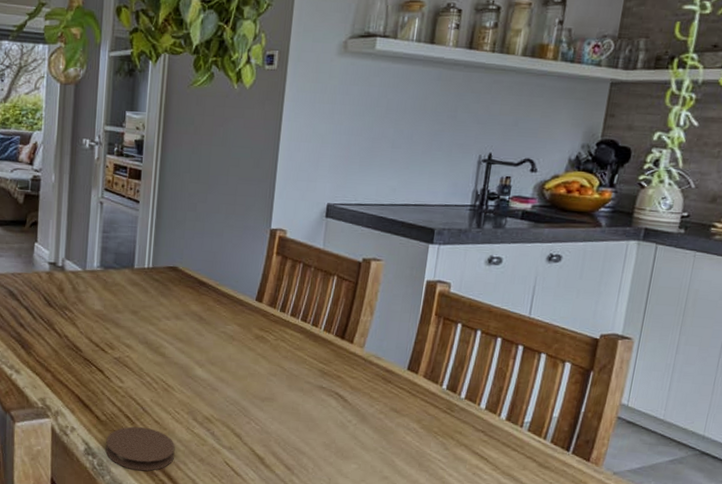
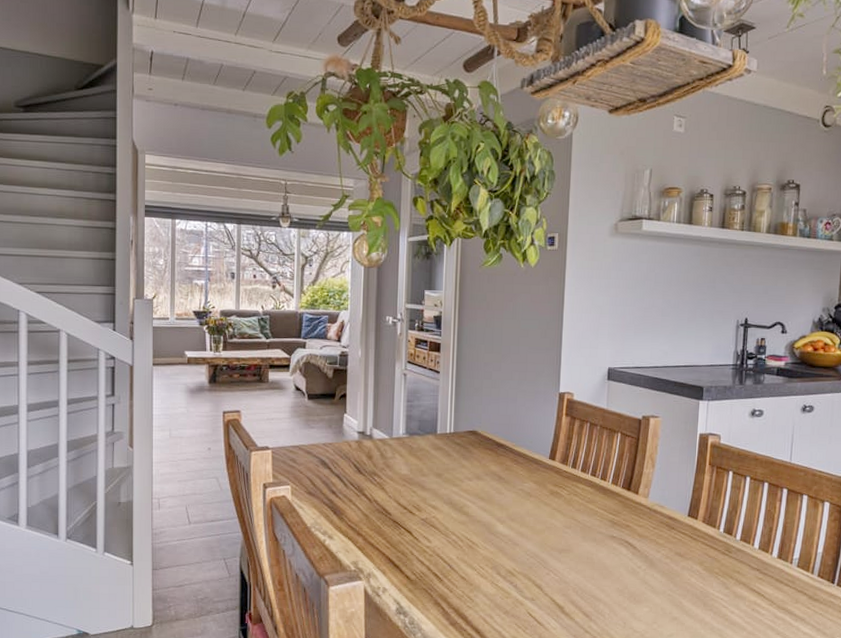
coaster: present [105,426,175,471] -> none [416,584,481,627]

